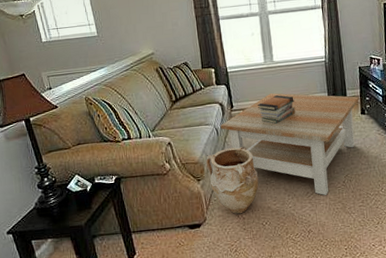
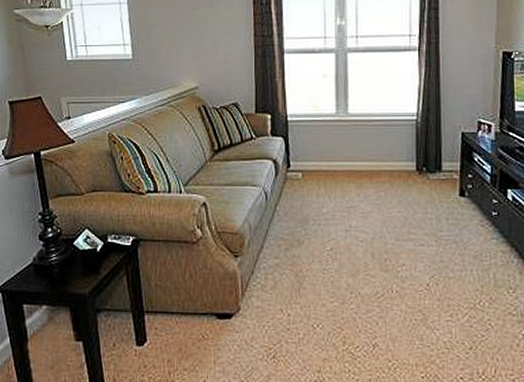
vase: present [205,147,259,214] -> none [247,219,313,309]
coffee table: present [220,93,359,195] -> none [271,155,459,299]
book stack: present [257,95,296,124] -> none [321,158,371,195]

